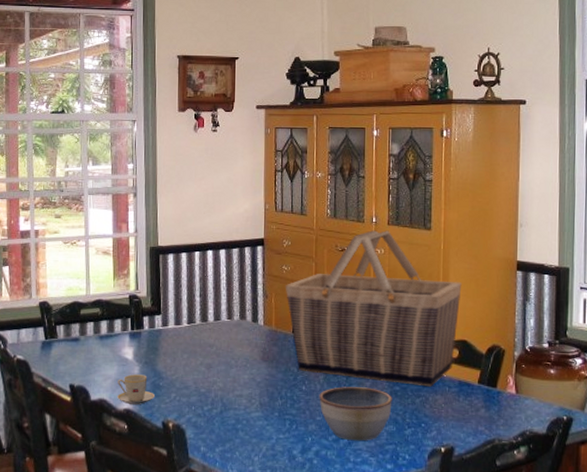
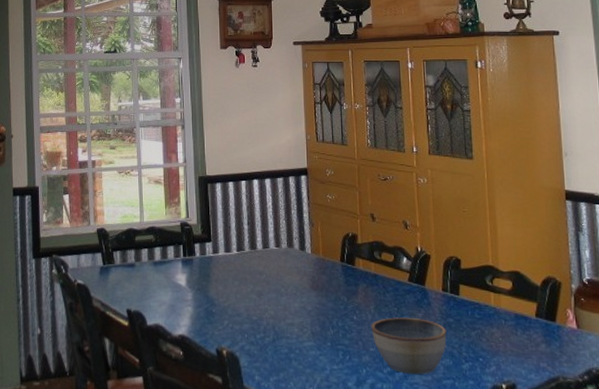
teacup: present [117,374,155,404] -> none [172,300,208,331]
basket: present [285,230,462,387] -> none [330,160,510,319]

